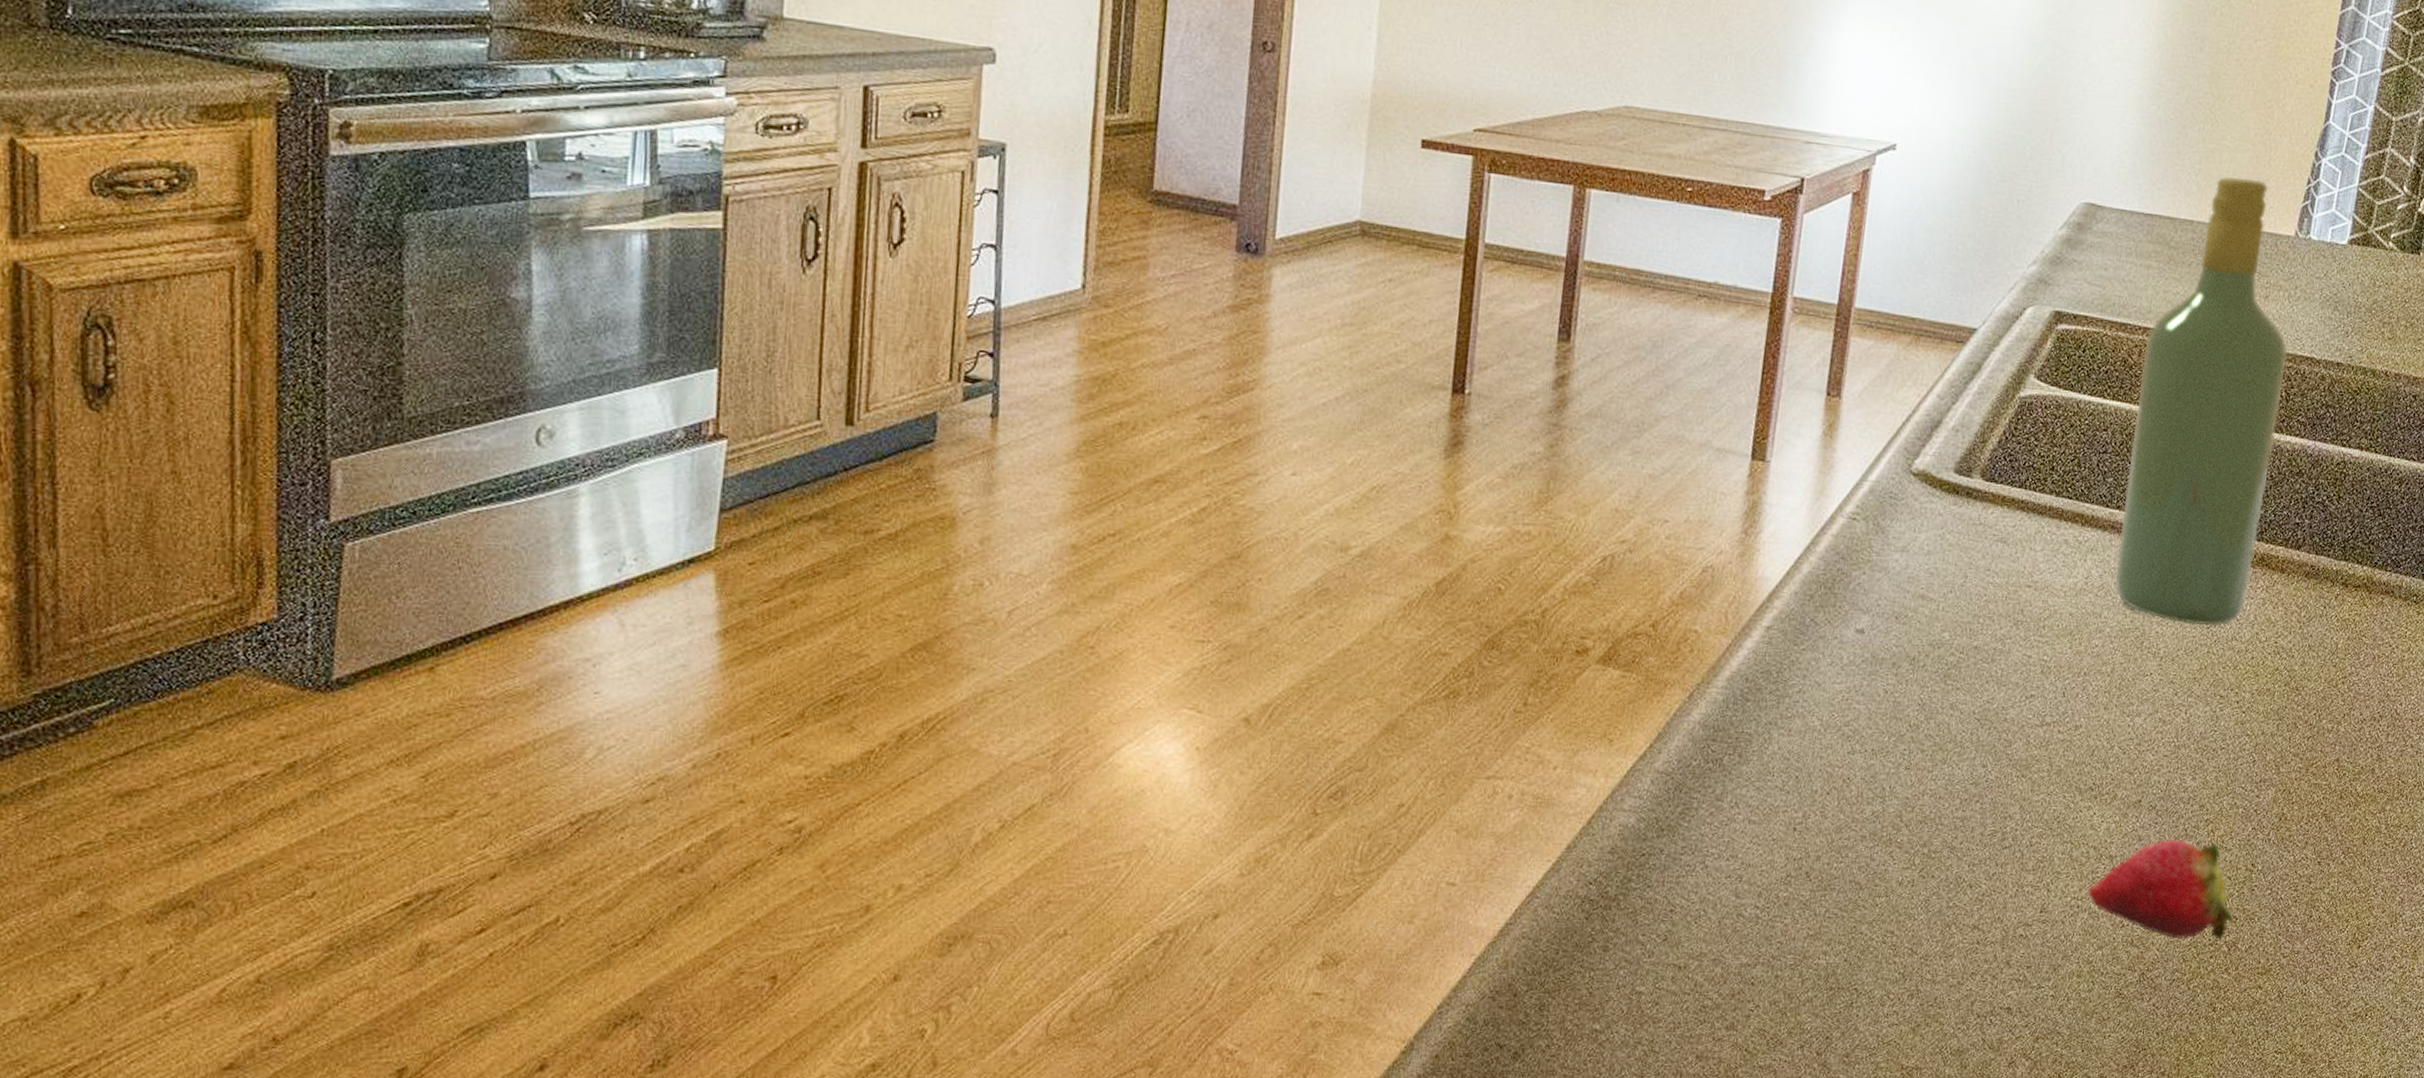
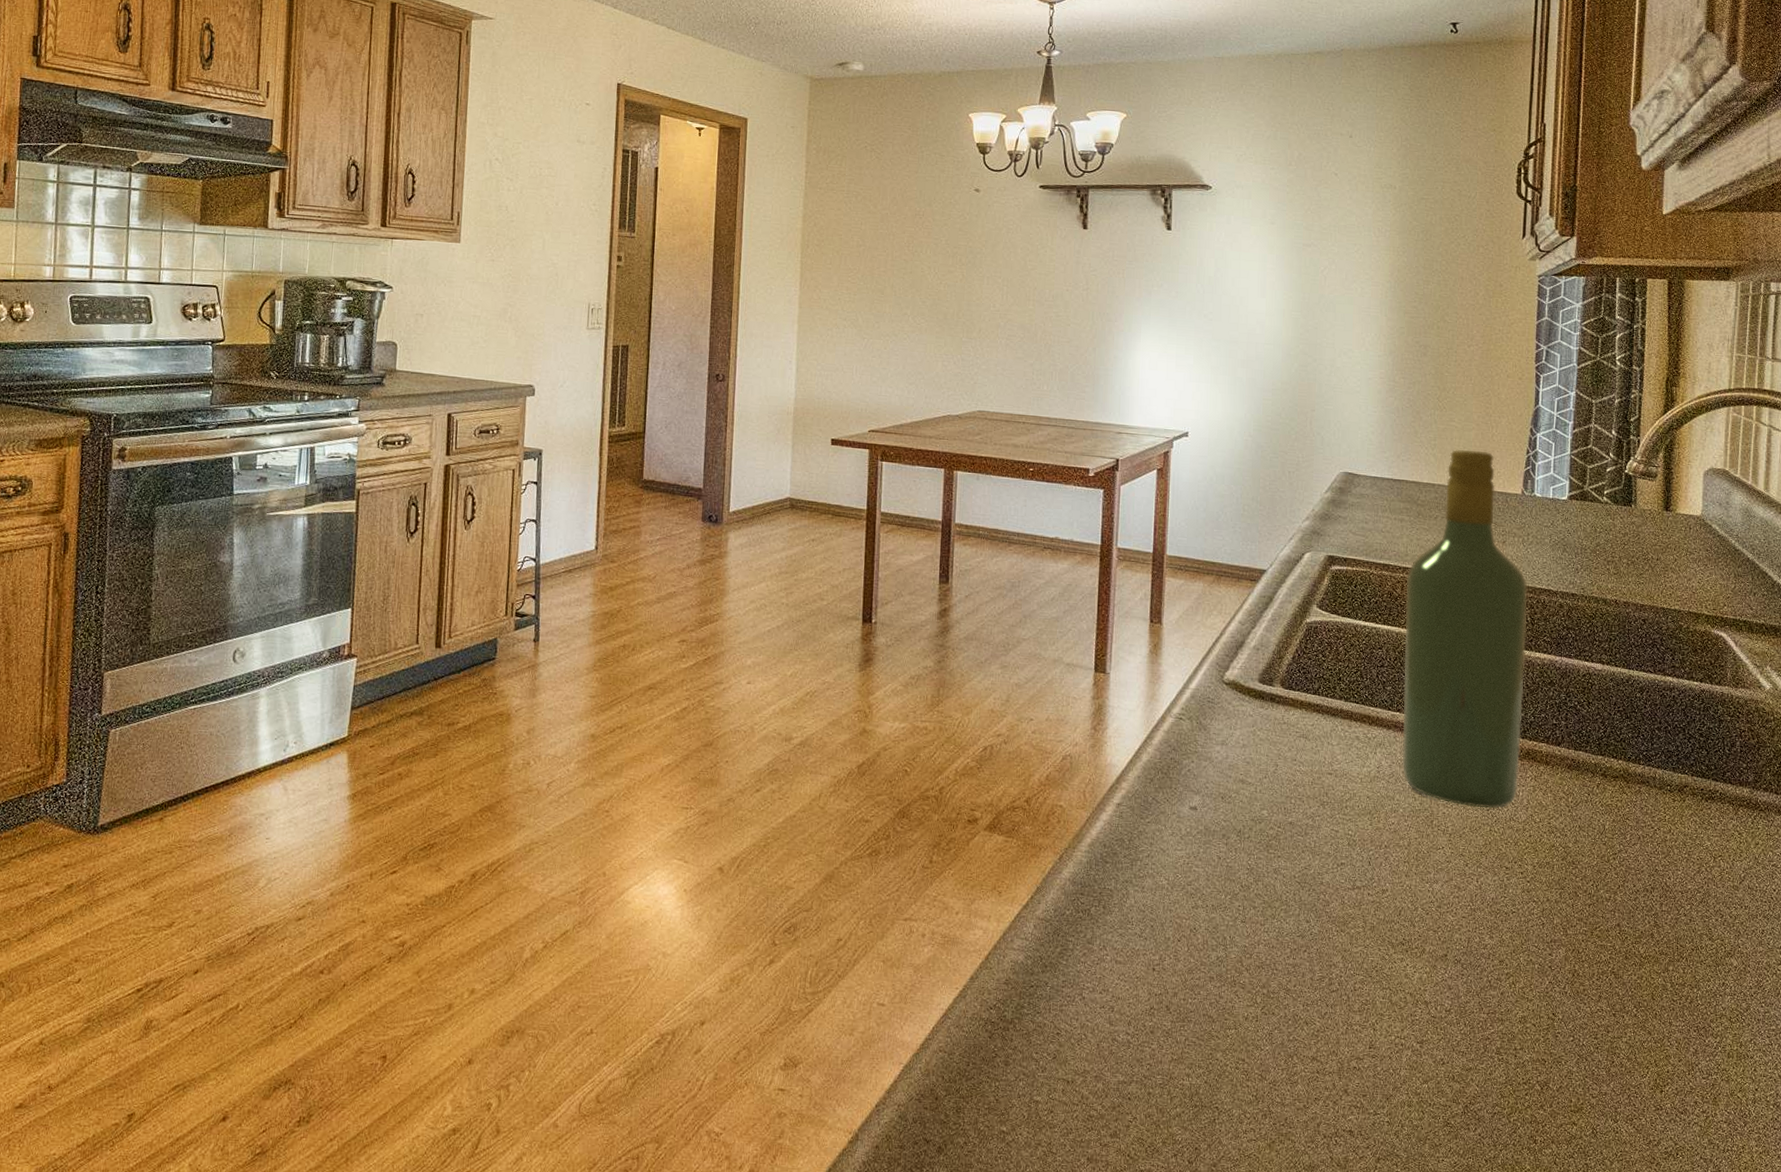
fruit: present [2086,838,2234,941] -> none [1408,988,1542,1081]

